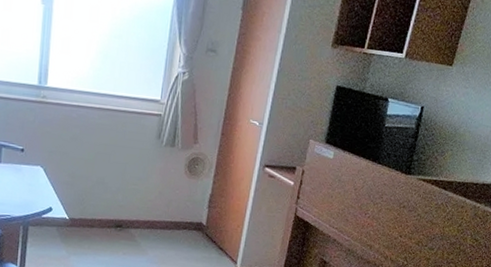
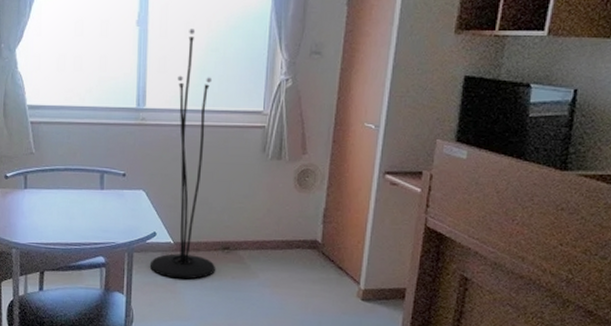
floor lamp: none [44,13,114,254] -> present [149,29,215,280]

